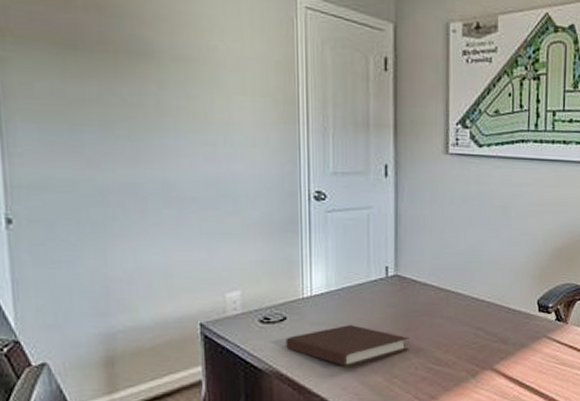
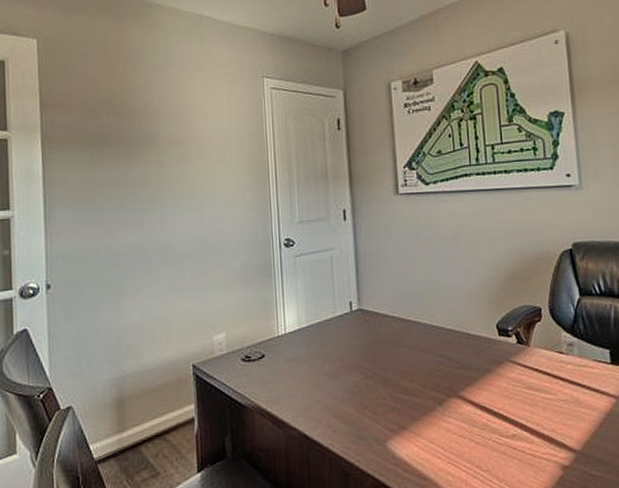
notebook: present [286,324,409,366] -> none [265,358,376,399]

